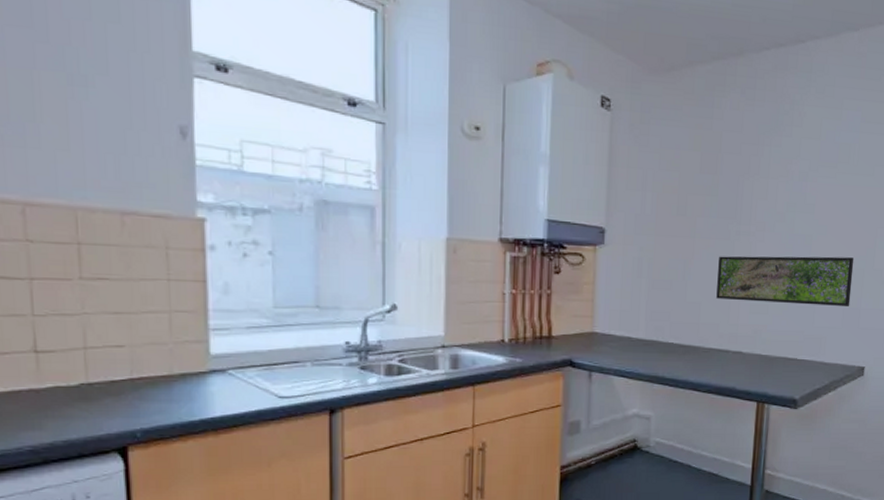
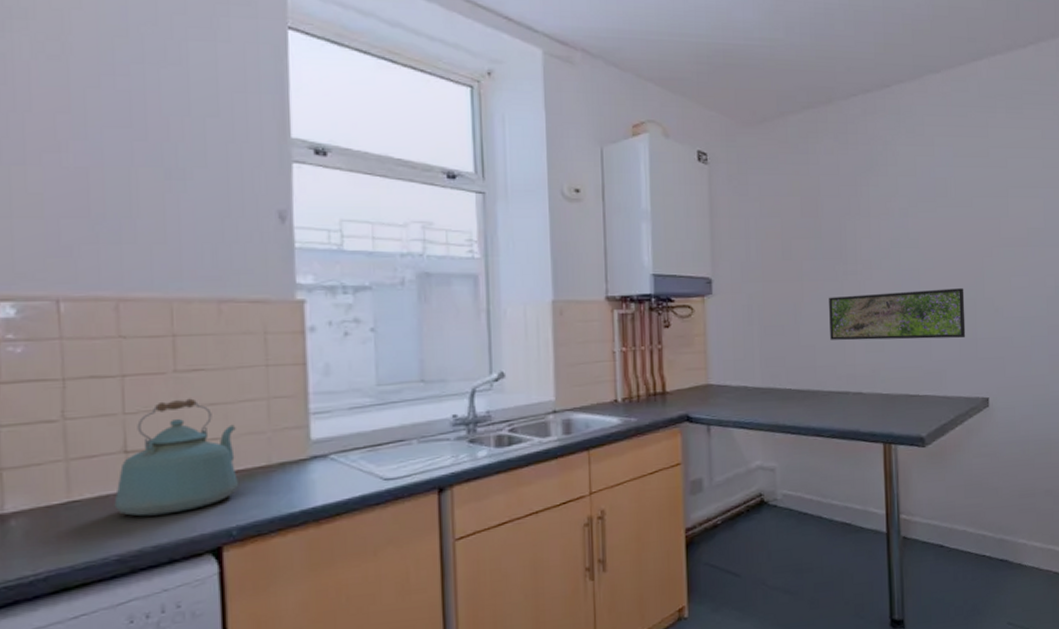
kettle: none [26,305,142,413] -> present [114,398,238,517]

